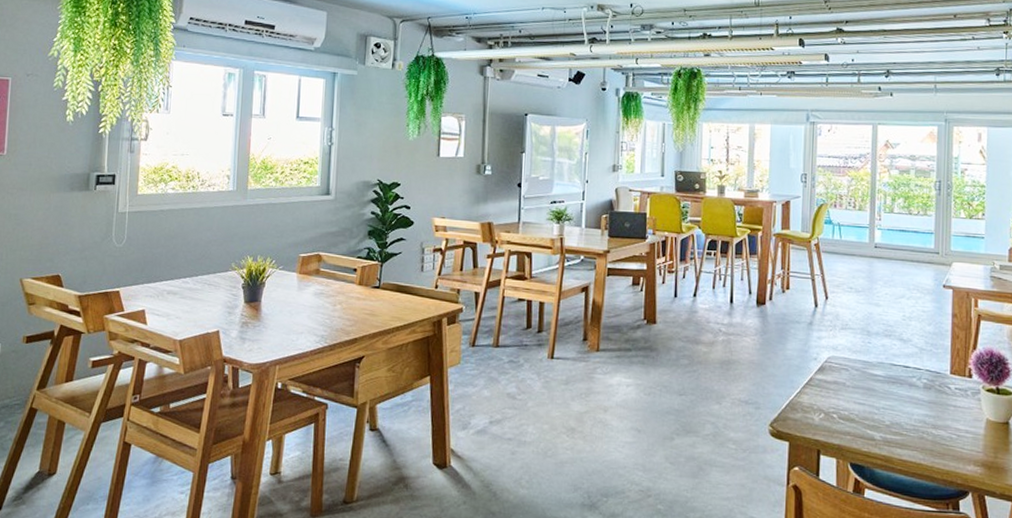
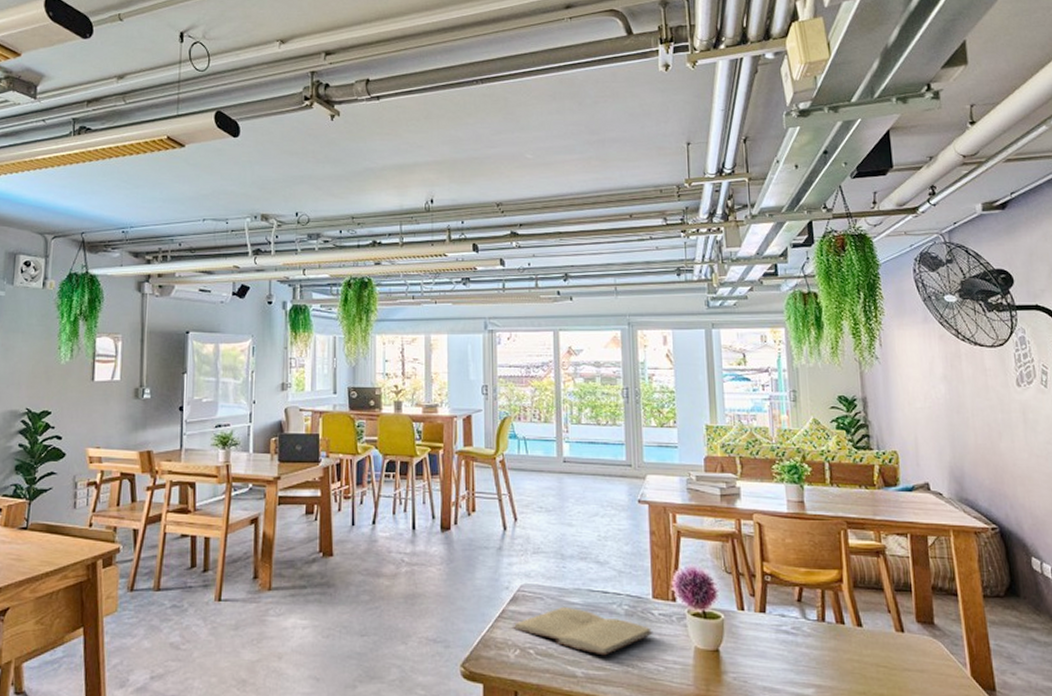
book: none [817,377,949,423] -> present [511,606,653,656]

